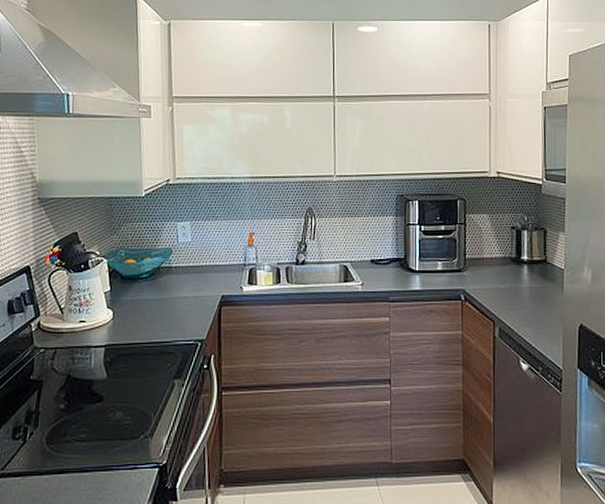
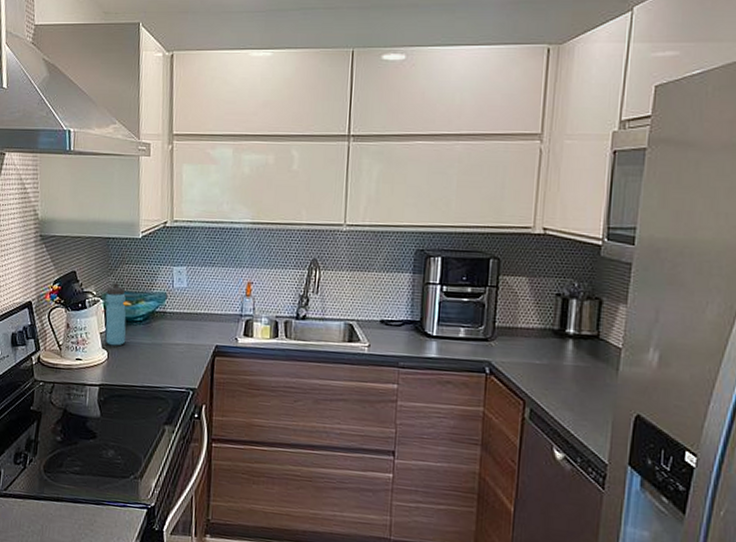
water bottle: none [109,241,132,305] -> present [105,283,126,346]

